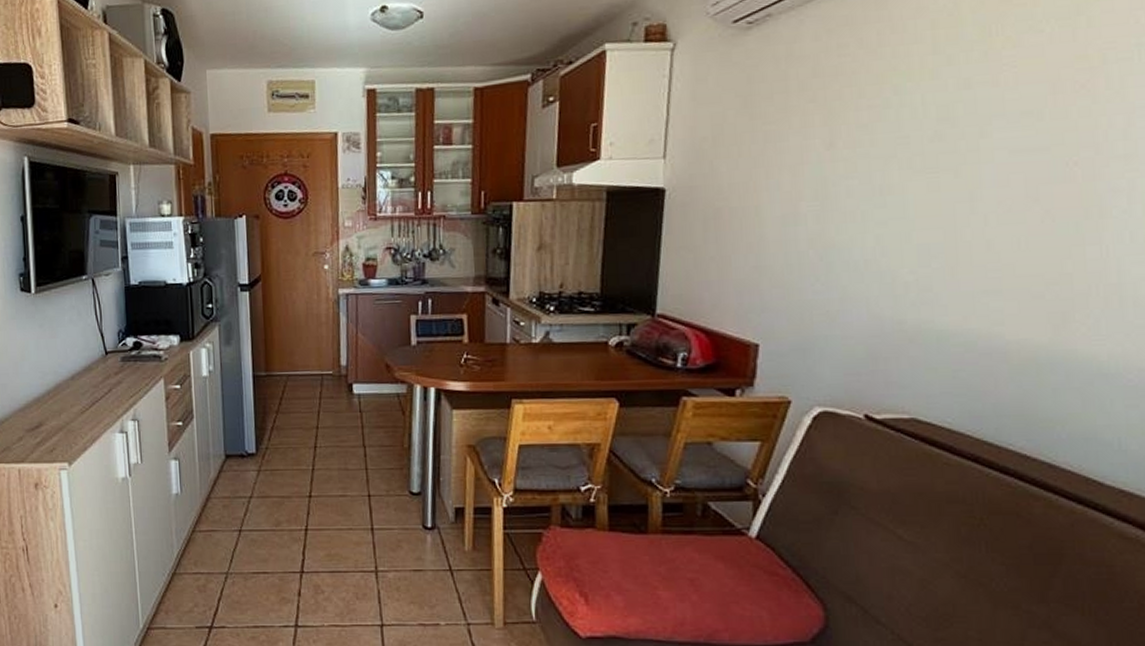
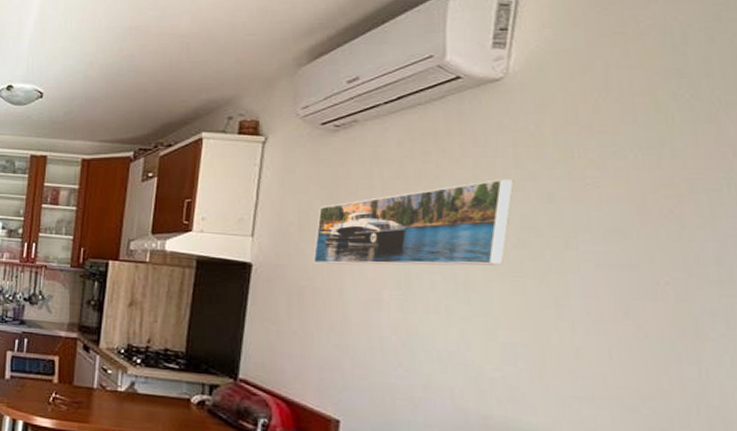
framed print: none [728,67,932,181] -> present [313,179,514,266]

